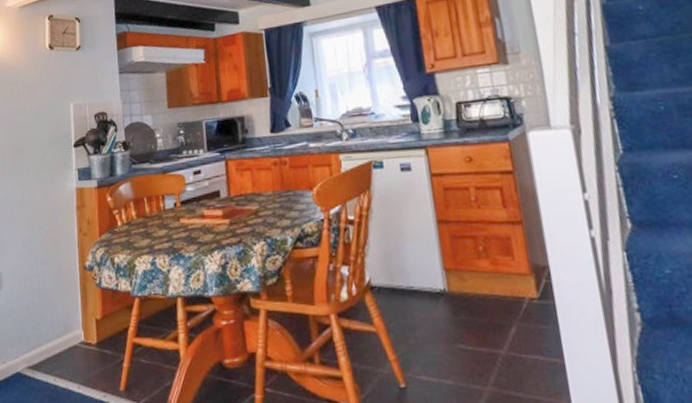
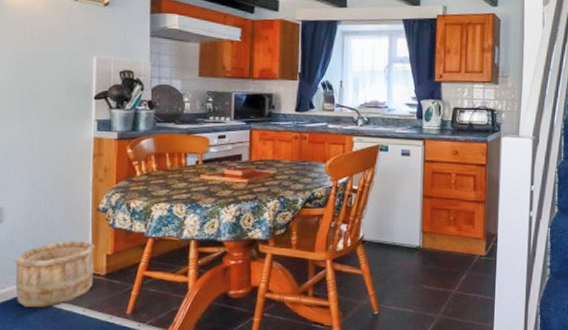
wooden bucket: none [13,305,86,384] -> present [14,241,95,307]

